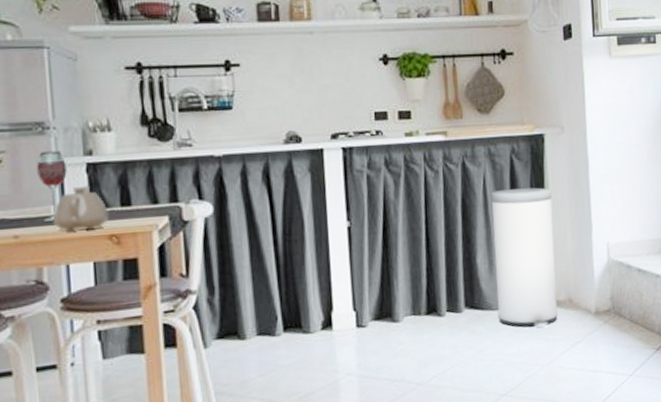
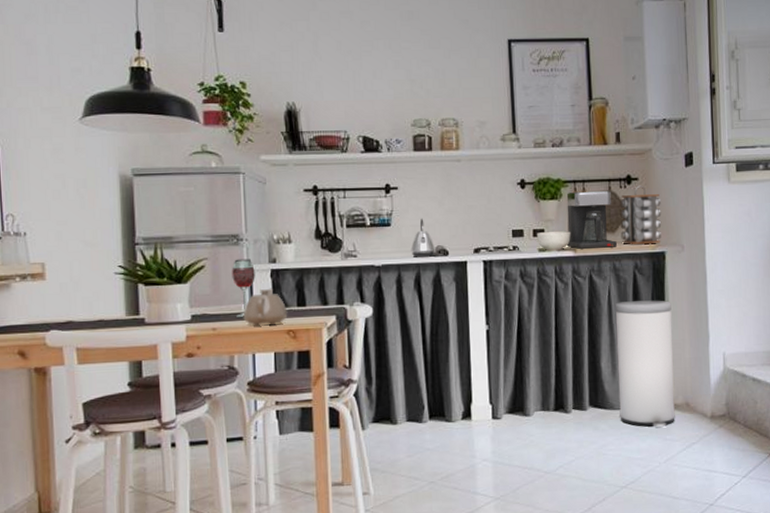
kettle: none [257,99,287,147] -> present [411,218,436,259]
bowl: none [402,113,441,136] -> present [536,231,571,251]
coffee maker: none [435,66,492,134] -> present [566,190,617,250]
spice rack: none [493,61,540,128] -> present [619,185,662,245]

